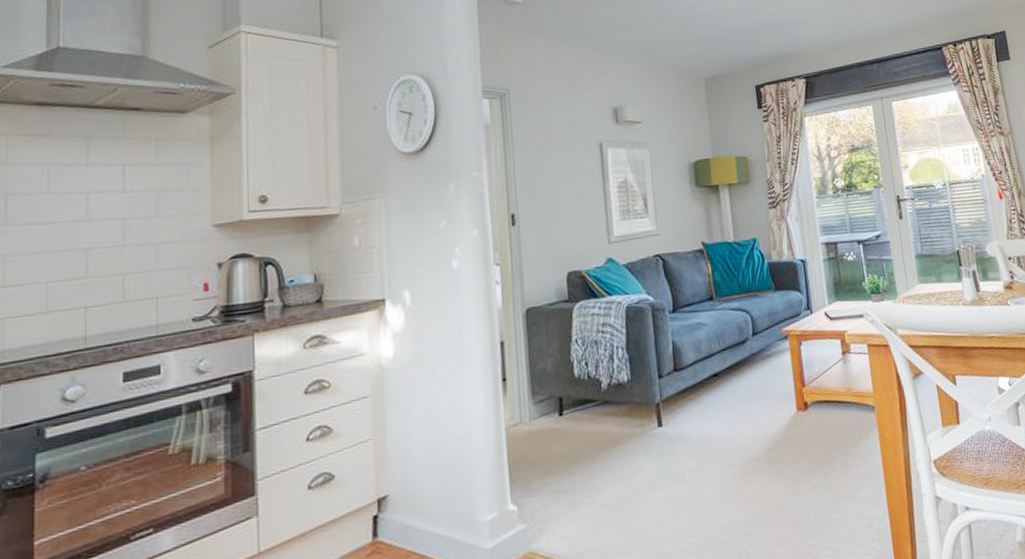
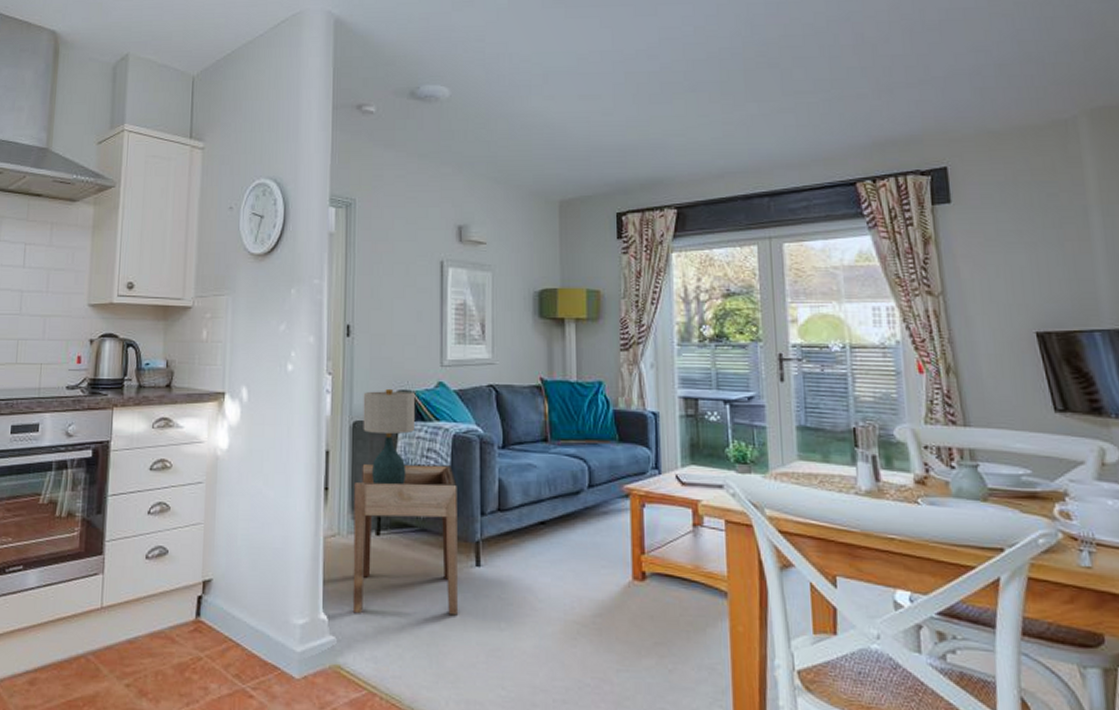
side table: none [533,336,646,496] -> present [352,463,459,616]
table lamp: none [534,271,589,367] -> present [363,388,416,485]

